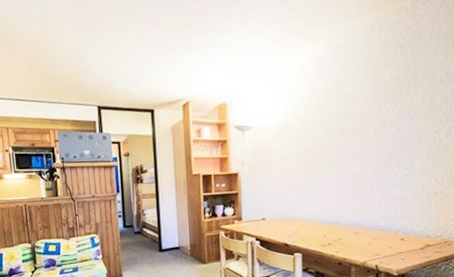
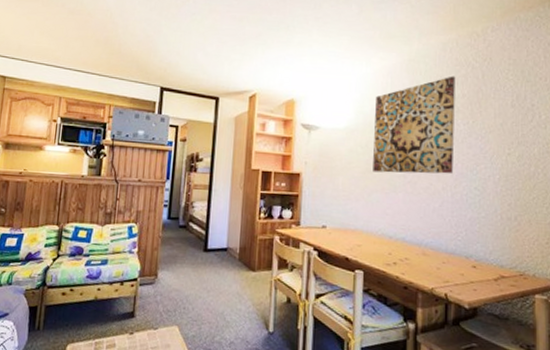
wall art: none [305,58,384,164] -> present [373,76,456,174]

